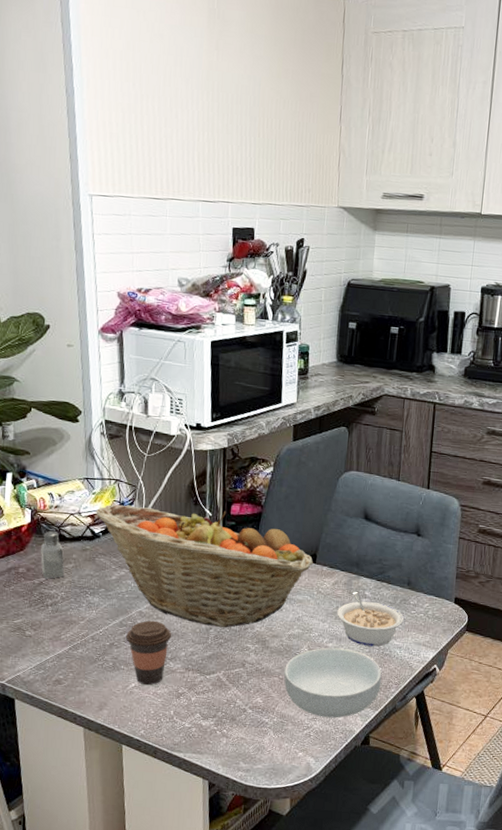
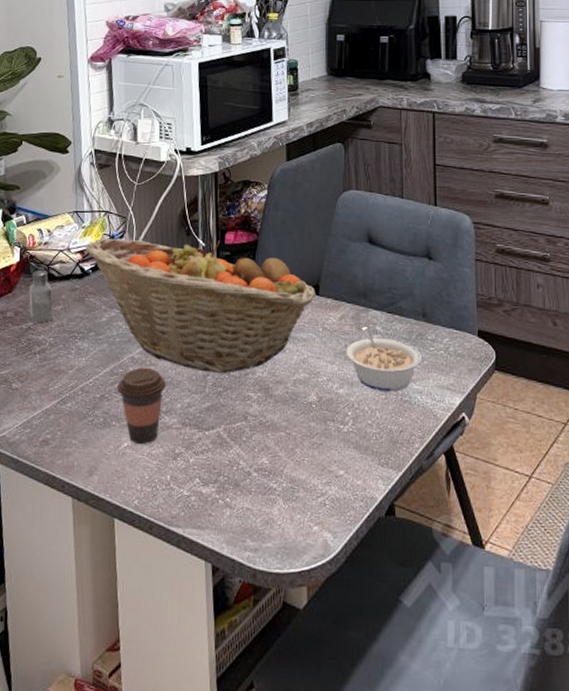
cereal bowl: present [284,647,382,718] -> none [291,394,403,482]

